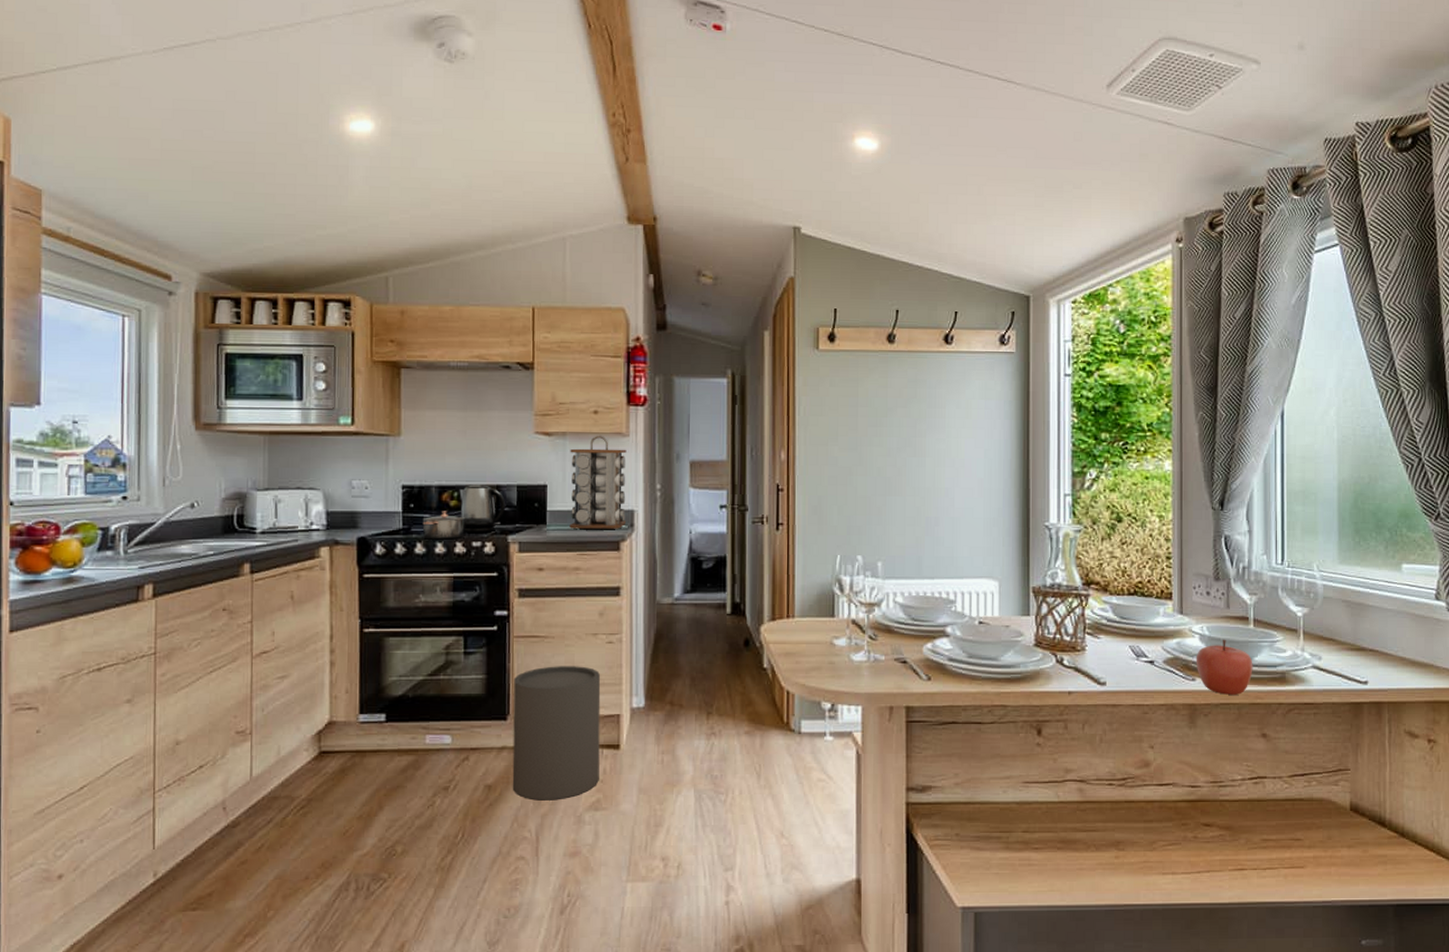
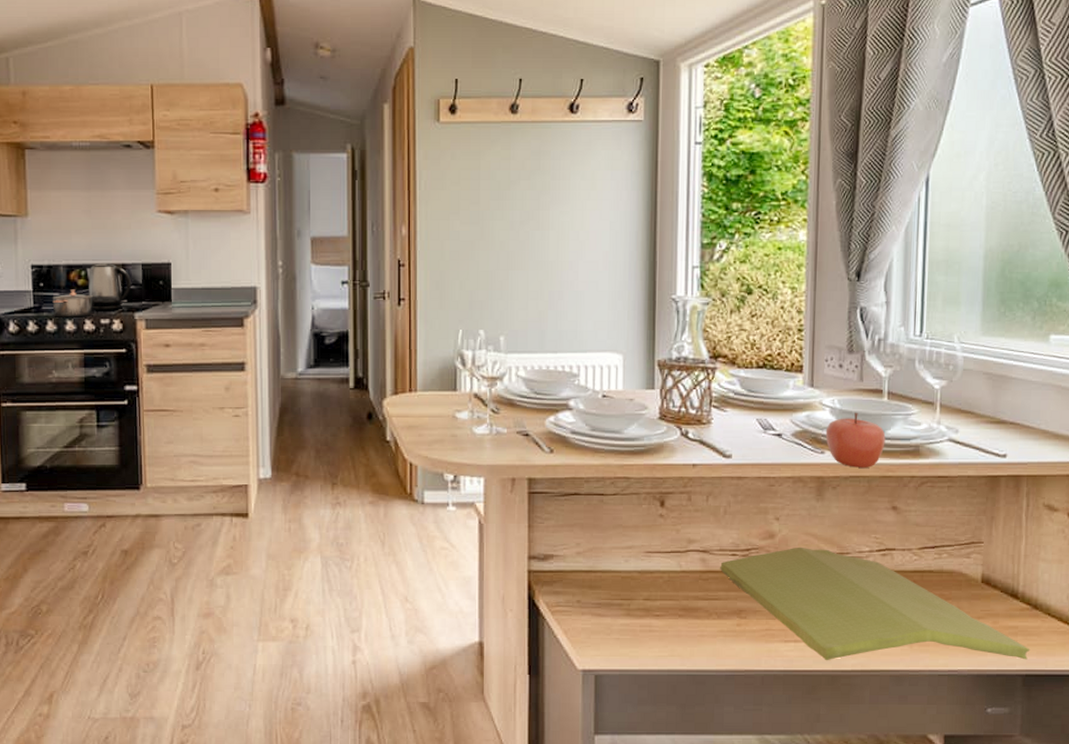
trash can: present [512,666,601,801] -> none [146,438,229,565]
spice rack: present [570,435,627,530] -> none [192,212,250,307]
seat cushion: none [1097,775,1400,894] -> present [720,546,1030,661]

